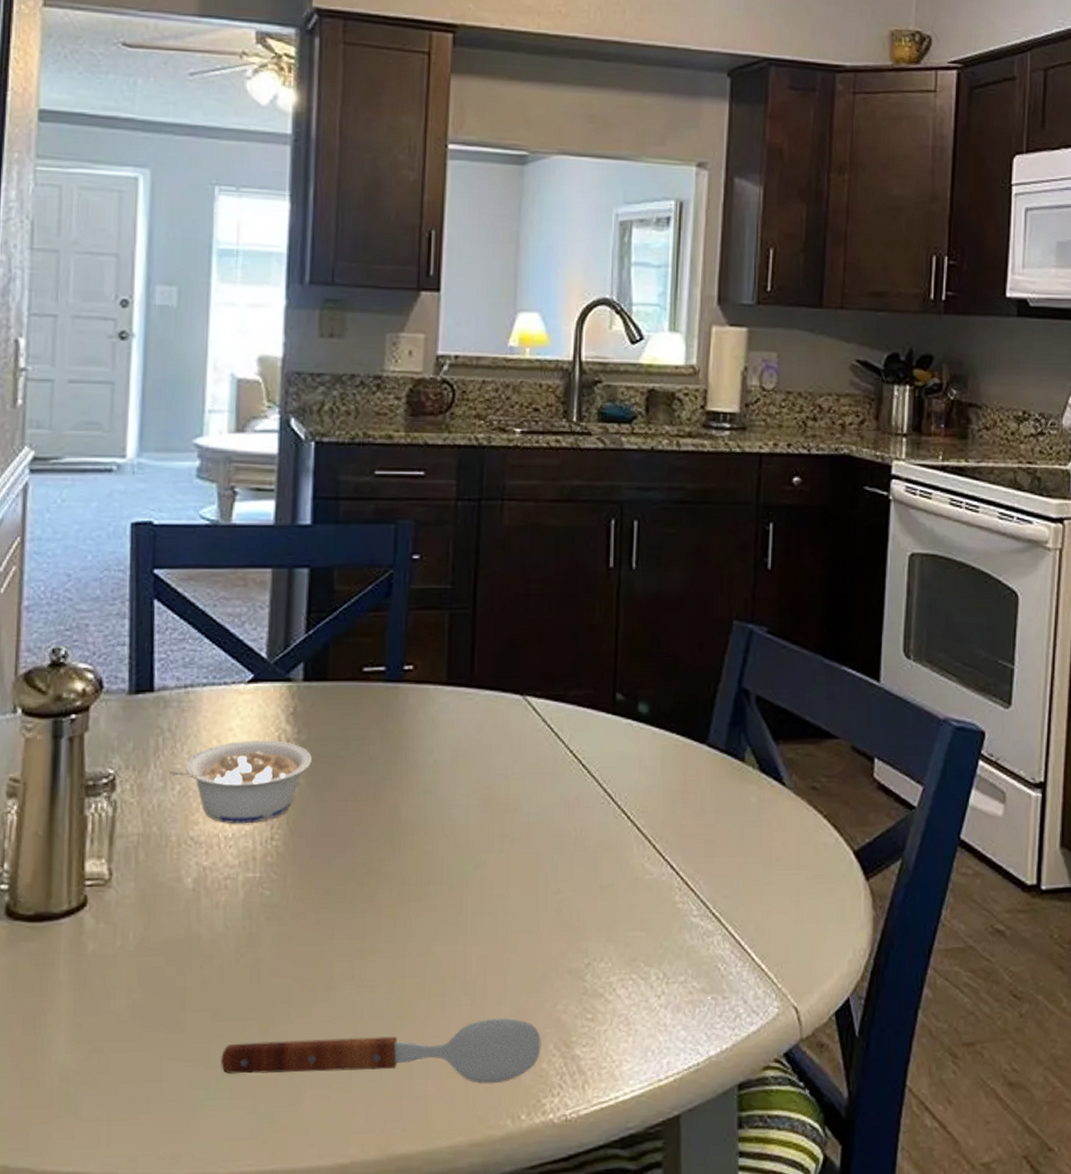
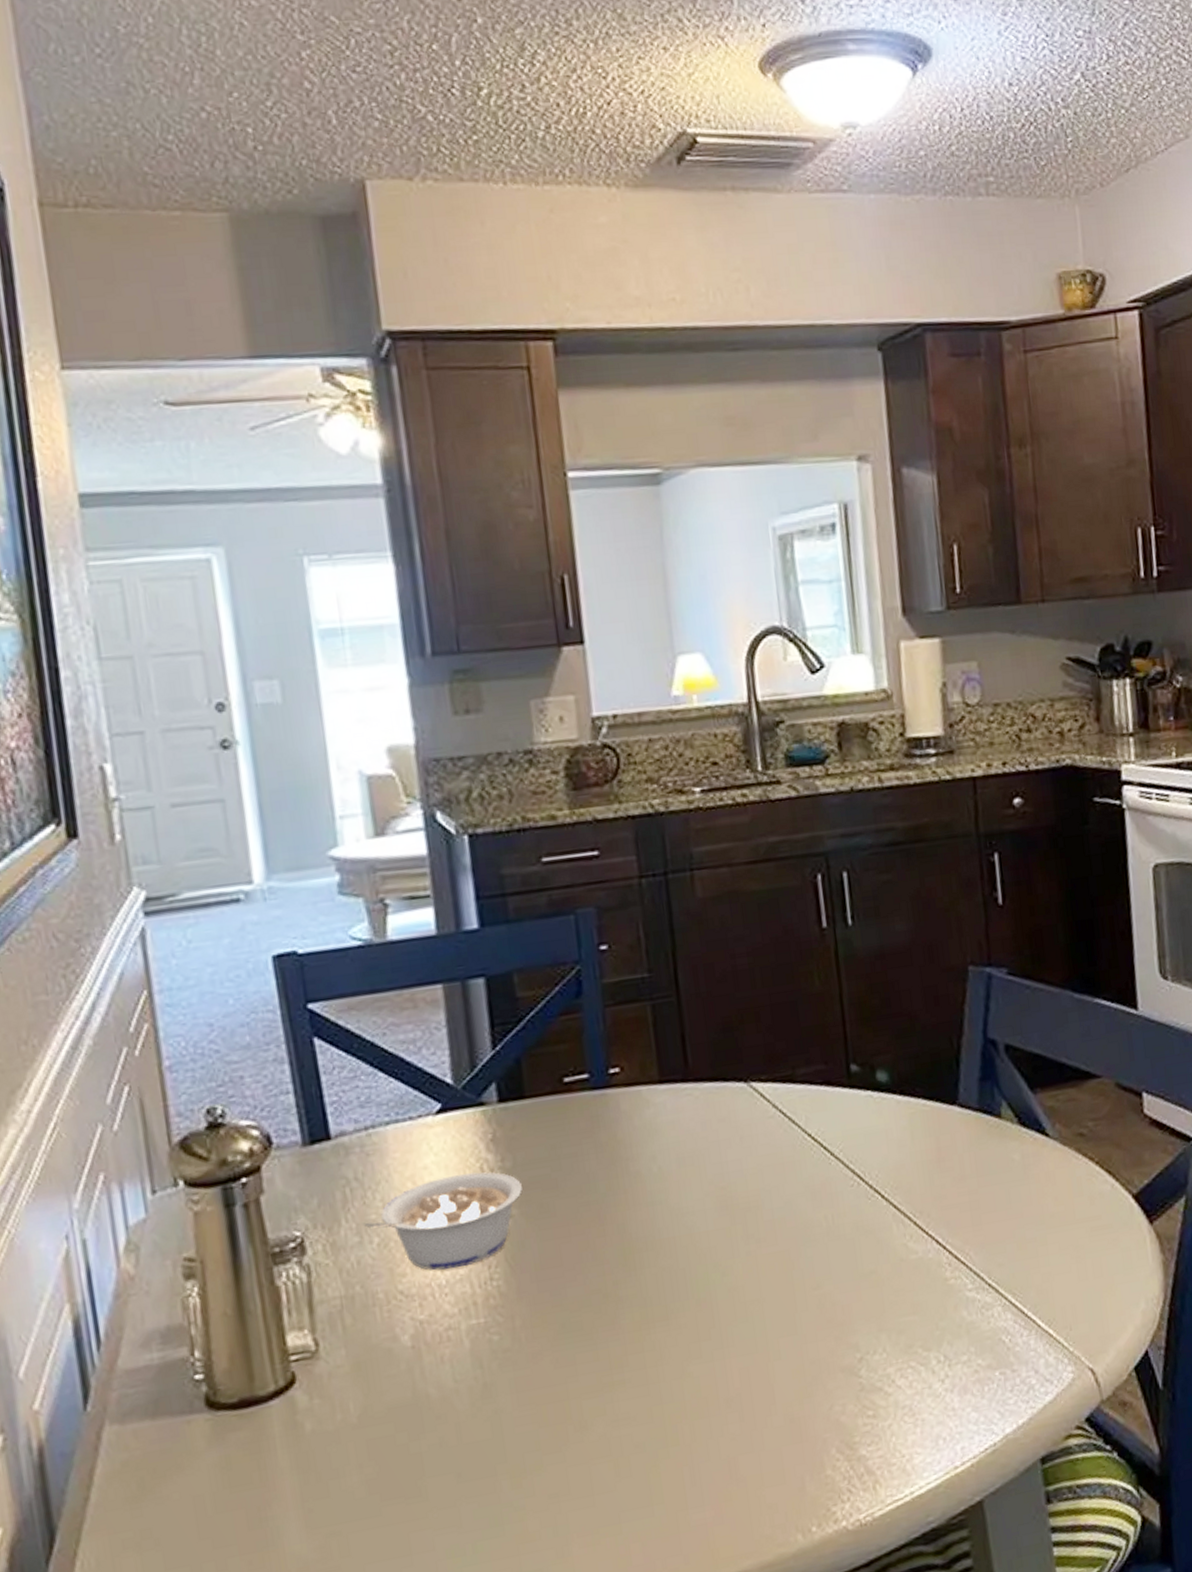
soupspoon: present [221,1018,541,1085] -> none [473,1428,823,1536]

